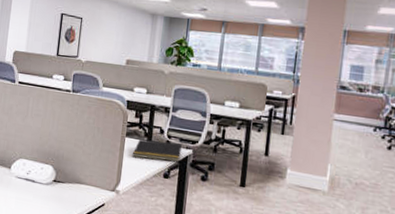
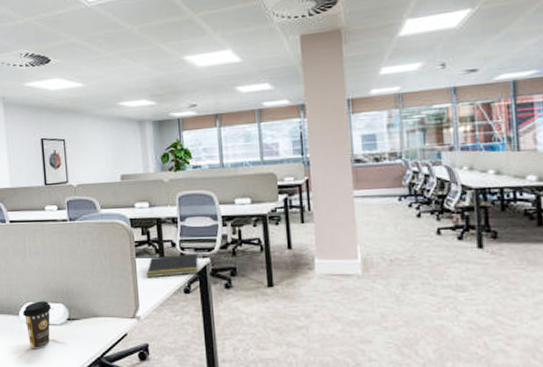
coffee cup: none [14,159,42,203] -> present [23,301,52,349]

